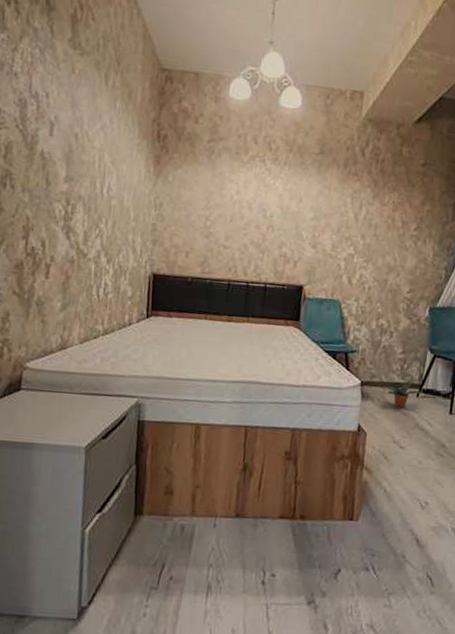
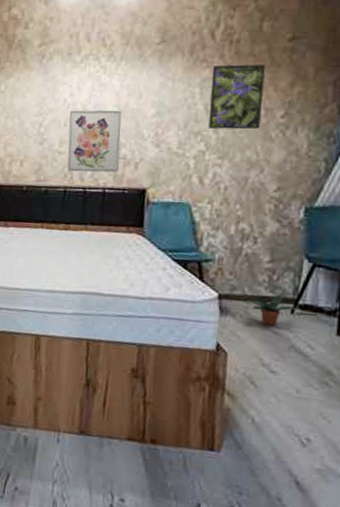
wall art: none [232,207,284,269] -> present [67,109,122,173]
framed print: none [357,180,404,238] -> present [208,64,266,130]

